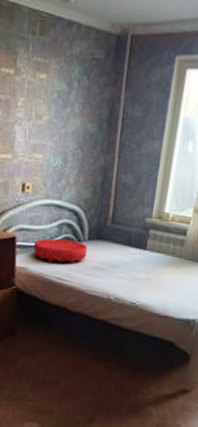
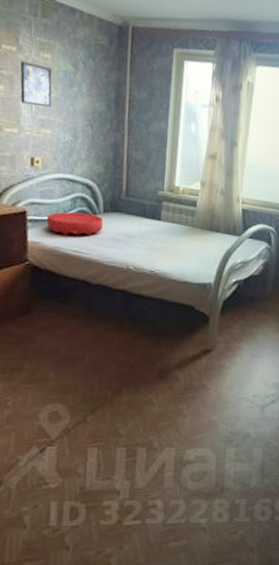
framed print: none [15,83,47,131] -> present [20,60,53,108]

